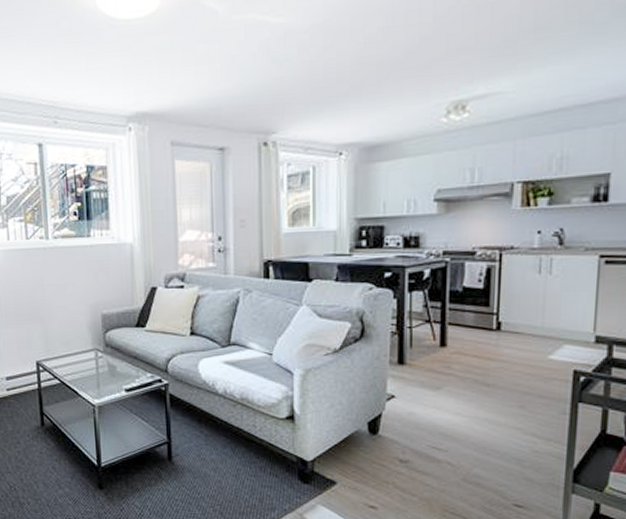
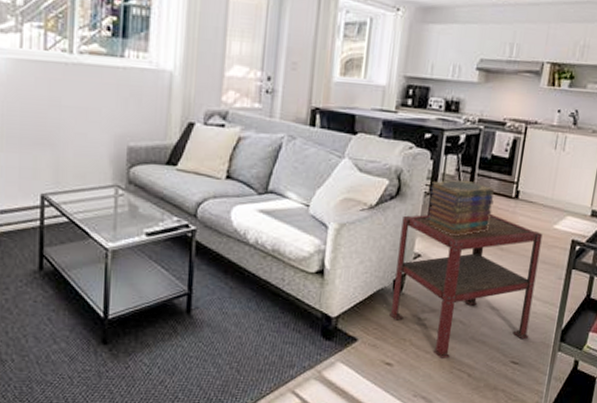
side table: none [366,348,536,501] -> present [388,213,543,359]
book stack: none [396,315,471,375] -> present [426,179,494,237]

